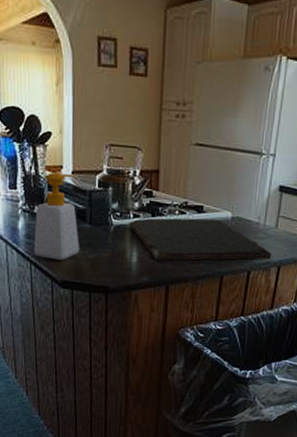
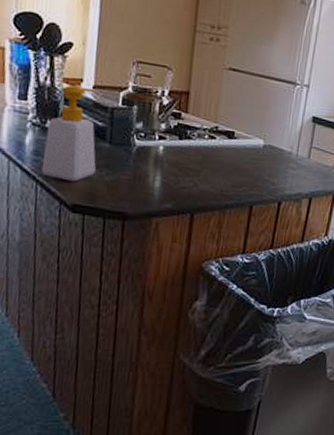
cutting board: present [129,218,272,261] -> none [153,141,304,190]

